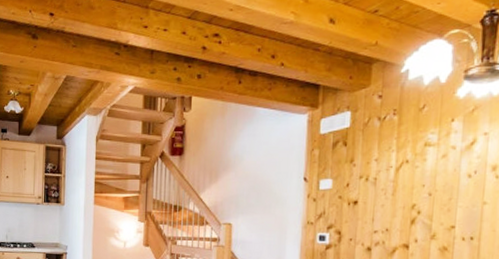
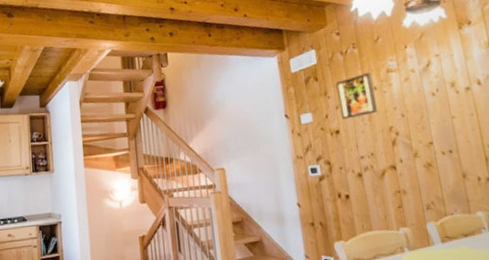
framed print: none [363,144,406,191] -> present [336,73,377,120]

